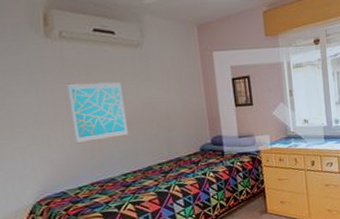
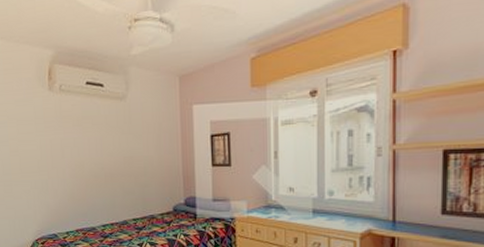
wall art: present [66,82,129,144] -> none [62,133,110,191]

